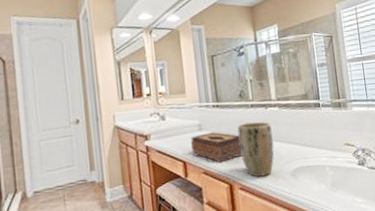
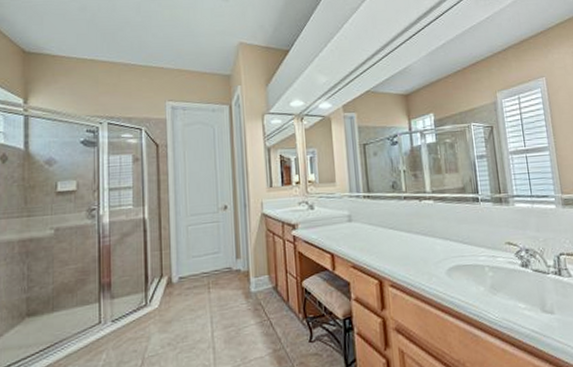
tissue box: present [191,132,243,163] -> none [340,224,394,257]
plant pot: present [237,121,274,177] -> none [389,214,428,274]

